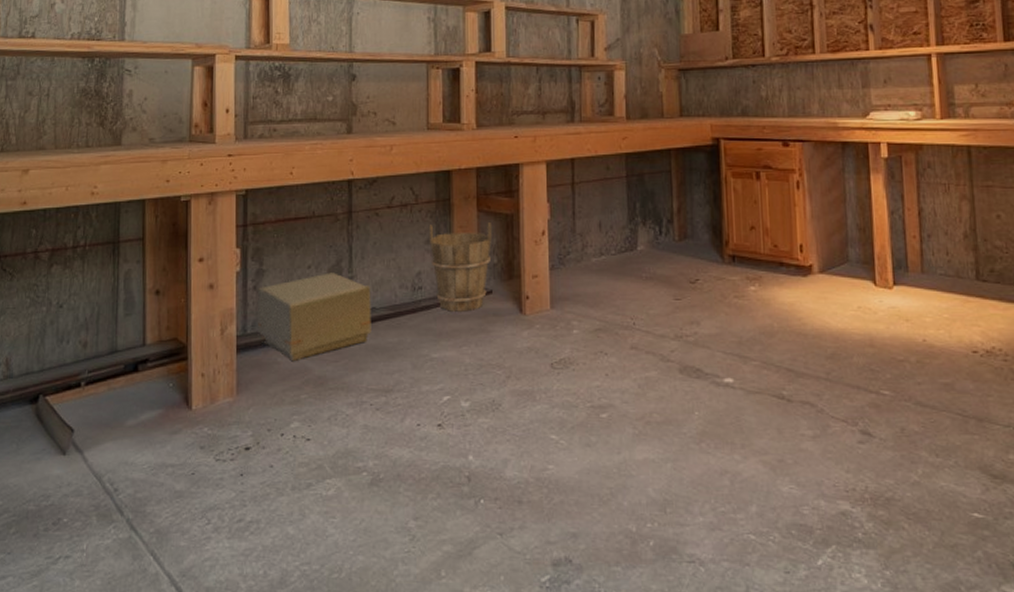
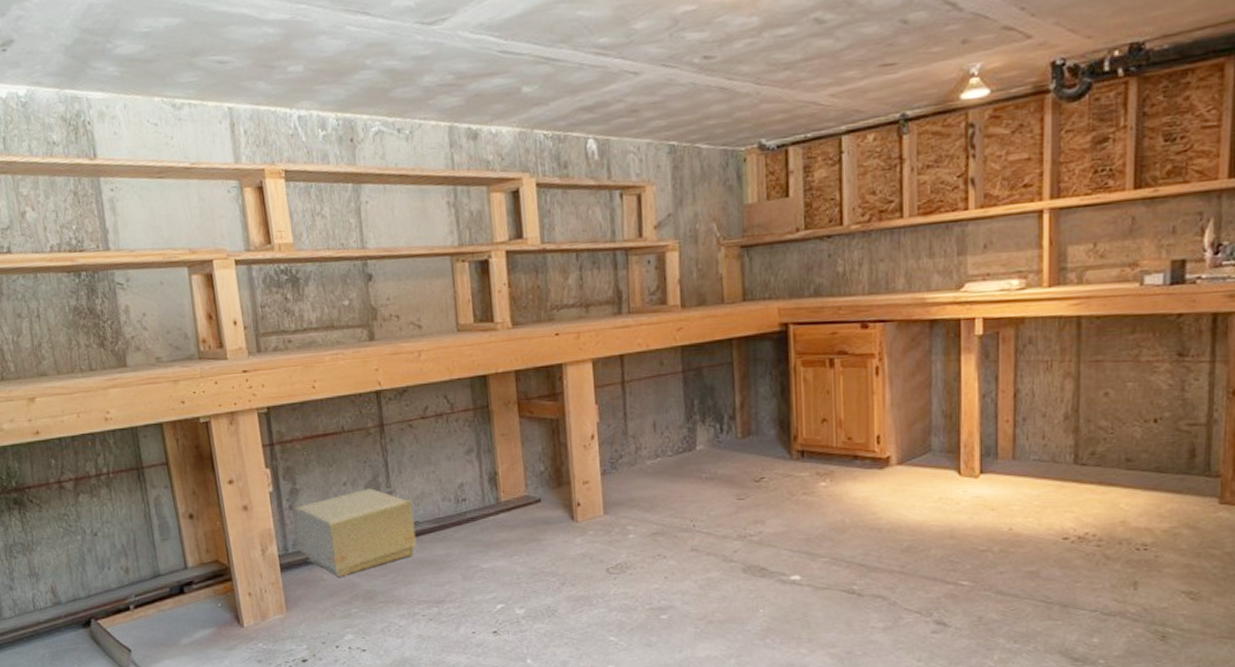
bucket: present [429,223,492,312] -> none [467,429,538,522]

